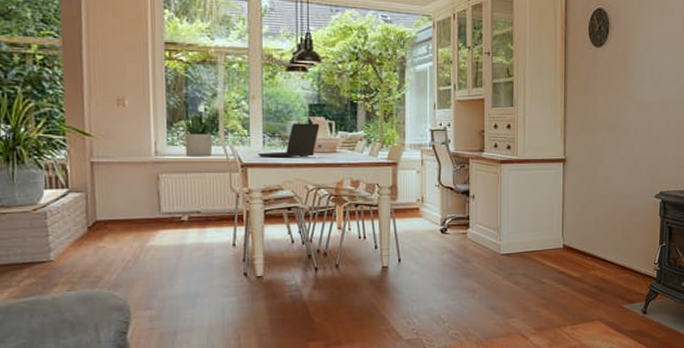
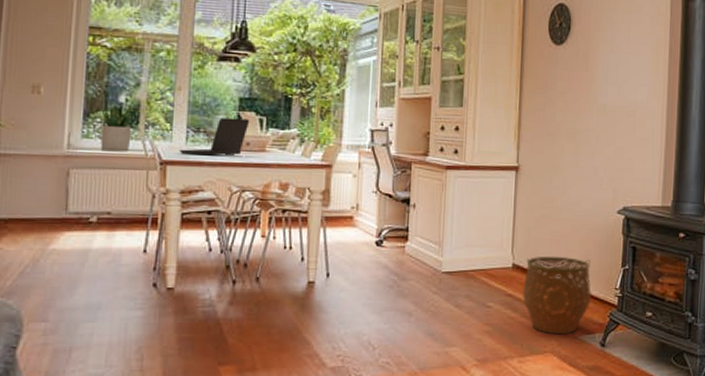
basket: none [572,237,633,305] -> present [522,256,591,335]

